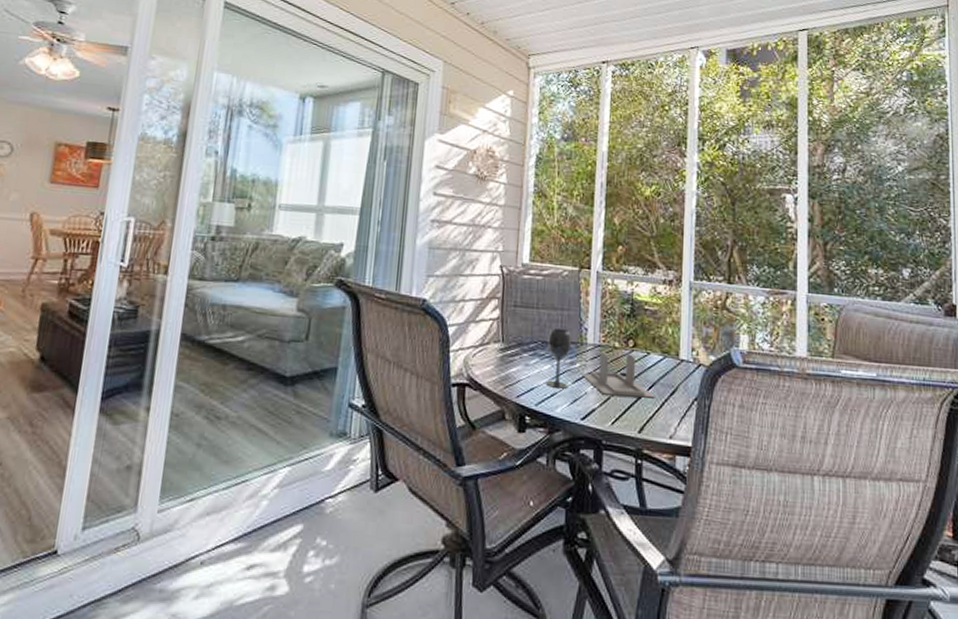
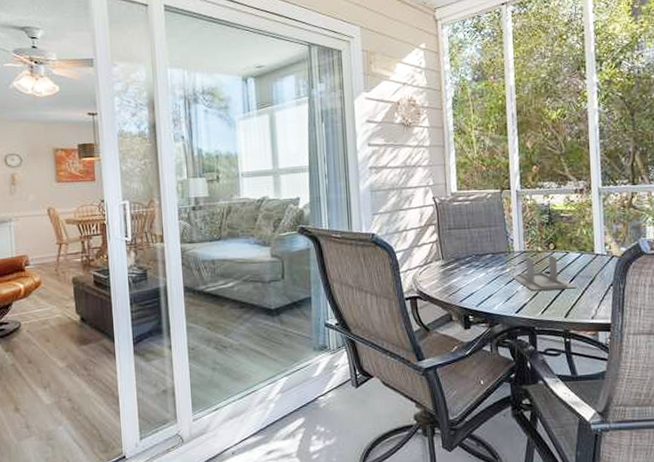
wine glass: present [547,328,572,389] -> none [480,242,502,291]

